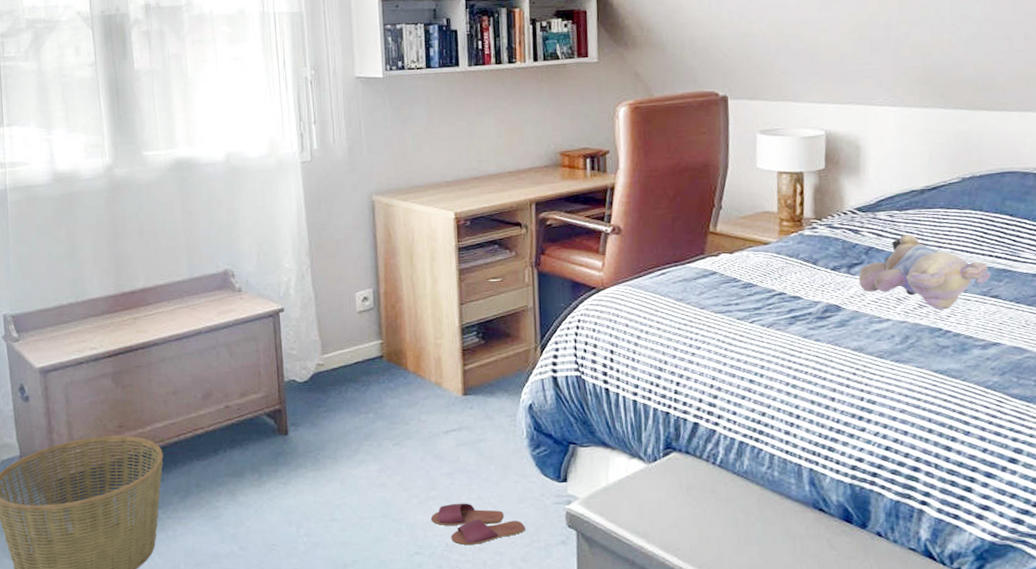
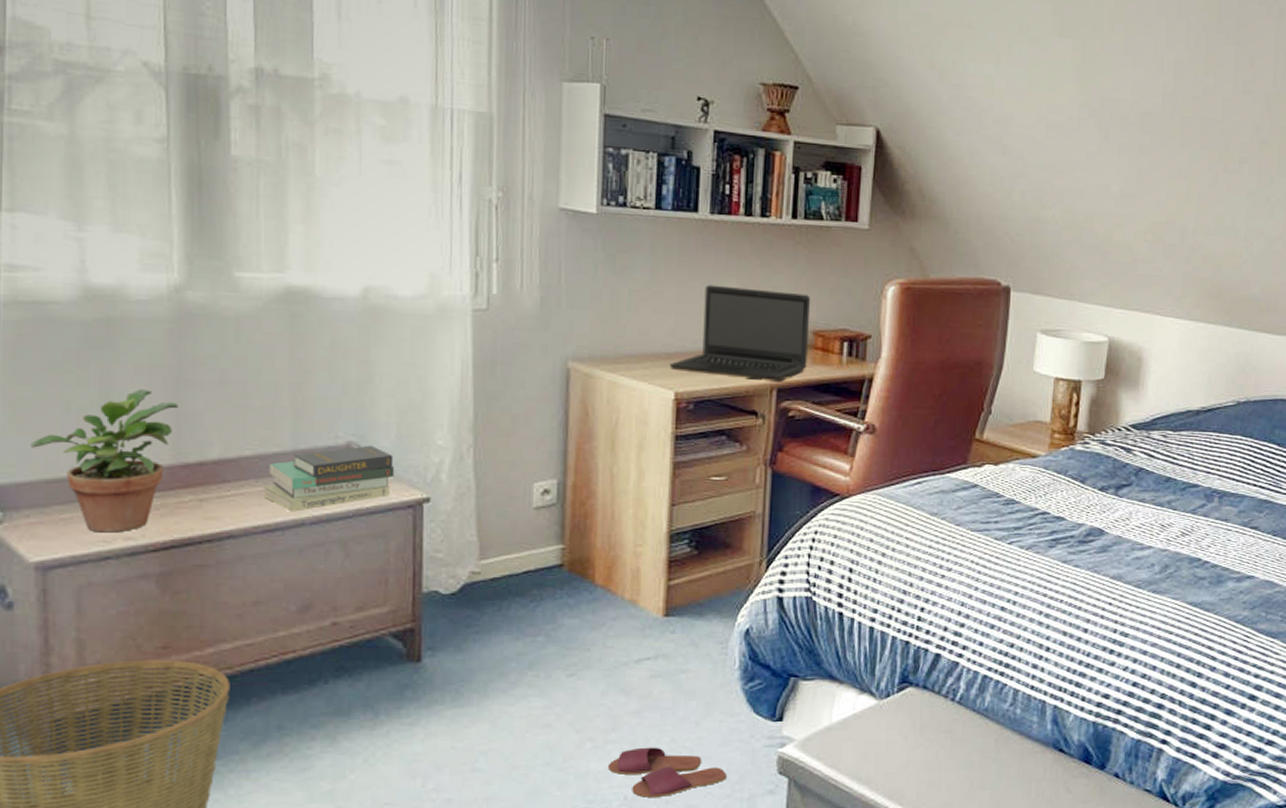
potted plant: none [31,241,116,345] -> present [31,389,178,533]
books: none [173,271,258,324] -> present [263,445,395,512]
laptop: none [448,122,558,197] -> present [669,284,811,382]
teddy bear: present [858,235,991,310] -> none [1125,457,1253,539]

